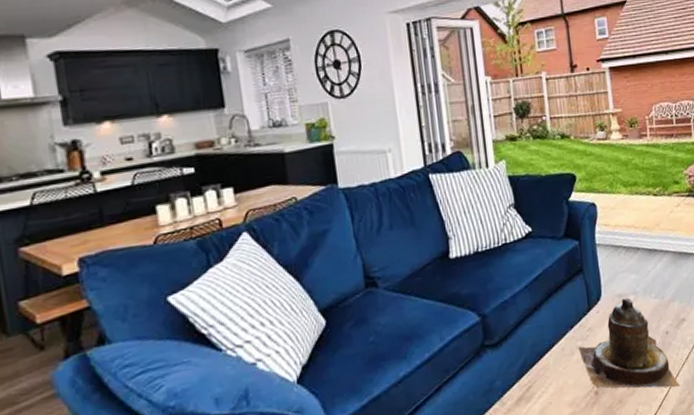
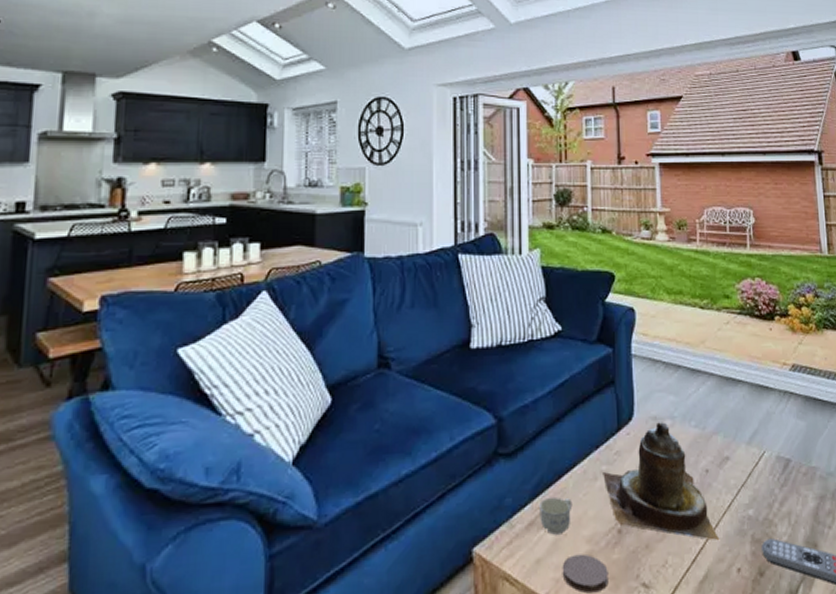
cup: none [526,373,555,405] -> present [539,496,573,535]

